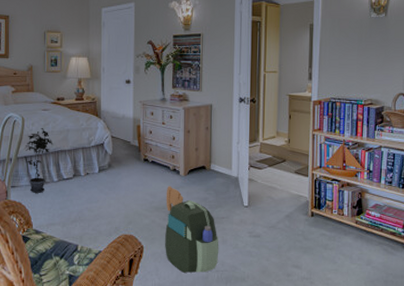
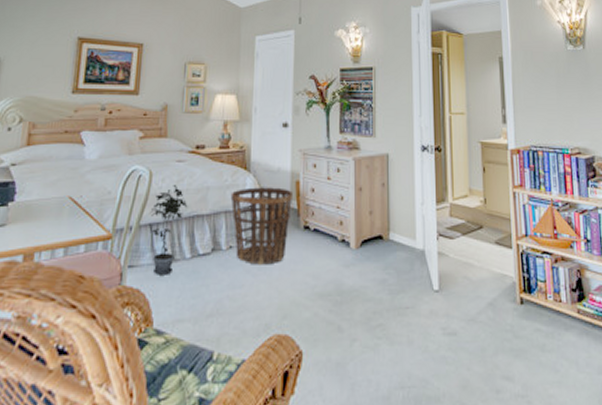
basket: none [86,130,136,187] -> present [230,187,294,265]
backpack: present [165,186,219,273] -> none [331,263,404,391]

